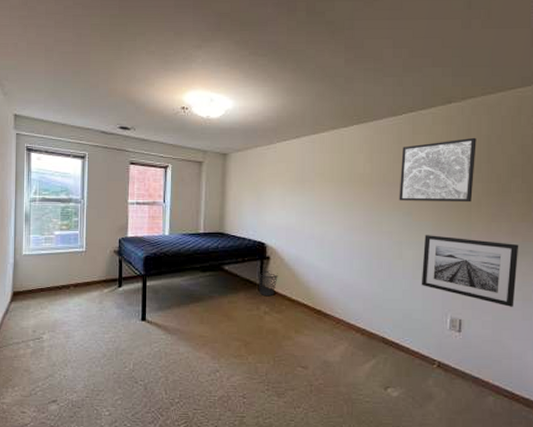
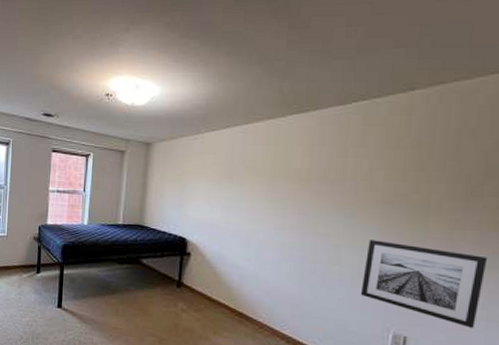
wastebasket: present [258,270,278,297] -> none [176,266,199,294]
wall art: present [399,137,476,203] -> none [340,130,443,206]

